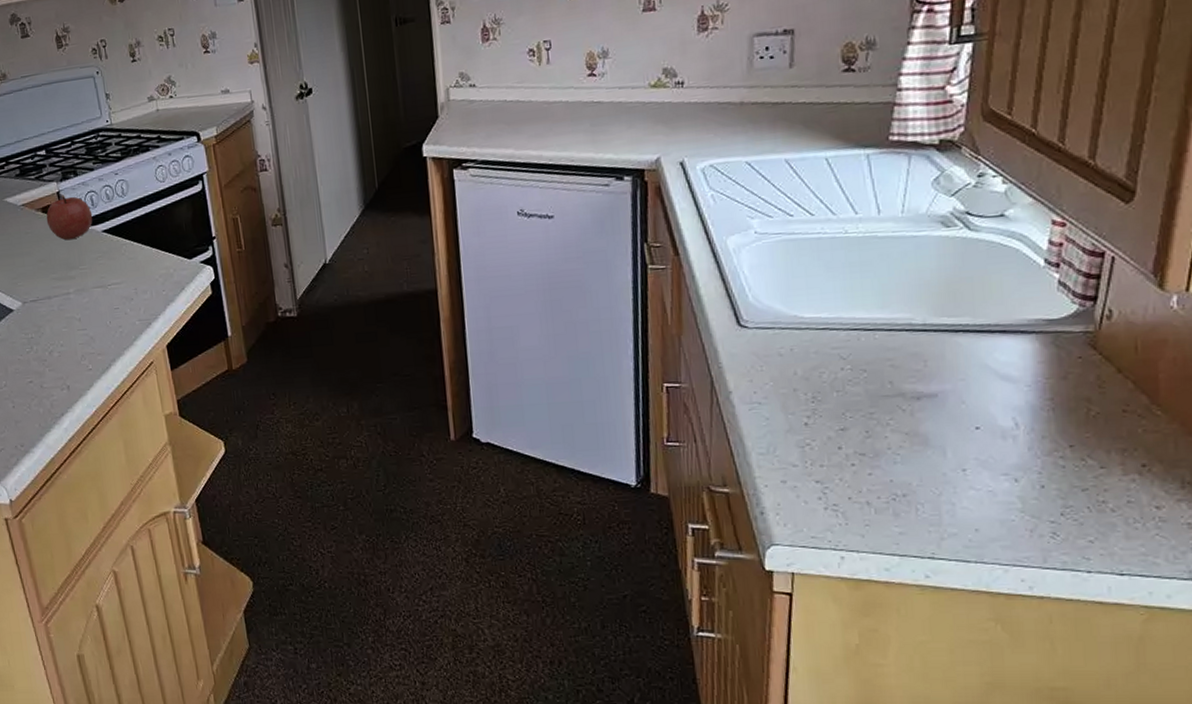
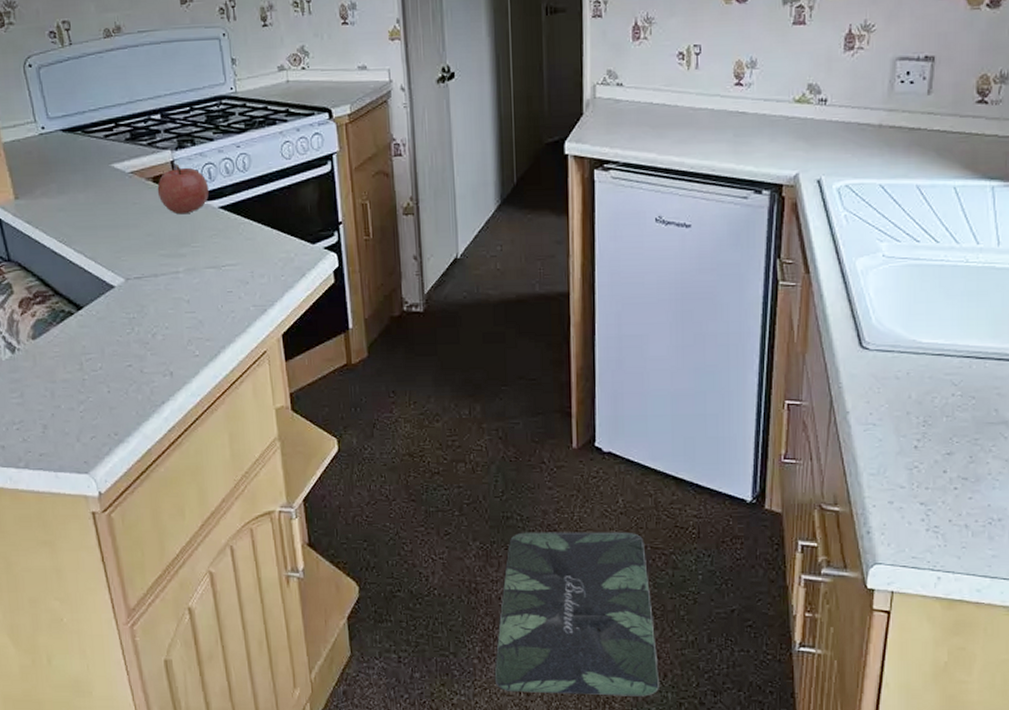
doormat: none [388,521,555,684] -> present [495,532,659,697]

